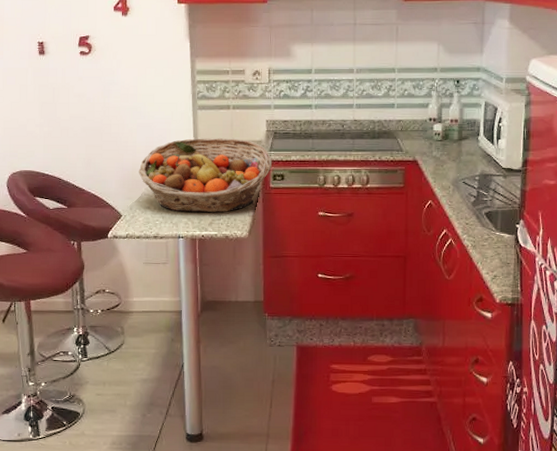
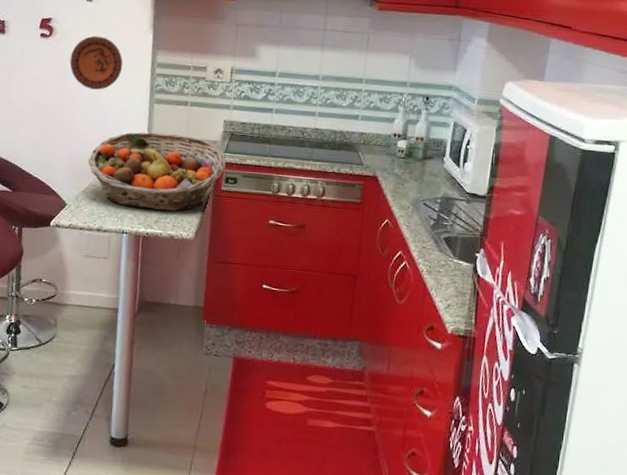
decorative plate: none [111,49,163,101] -> present [70,36,123,90]

